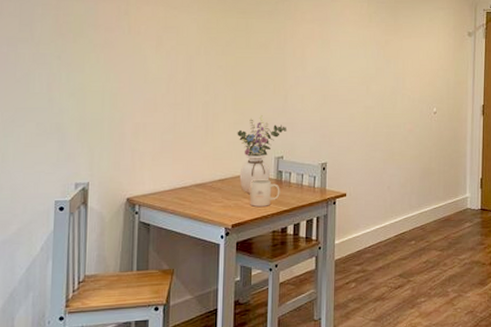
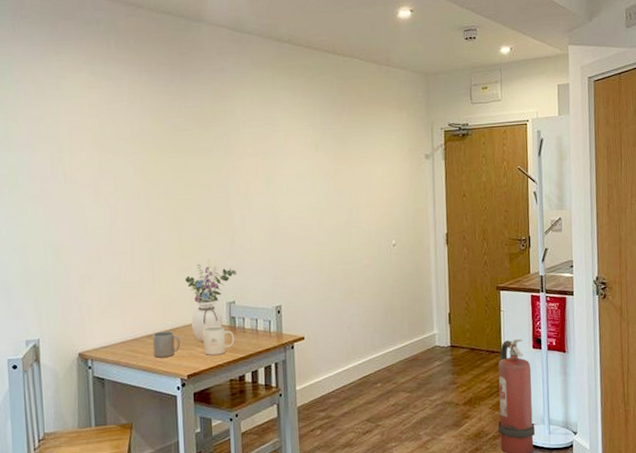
mug: none [200,181,228,207] -> present [152,331,181,358]

